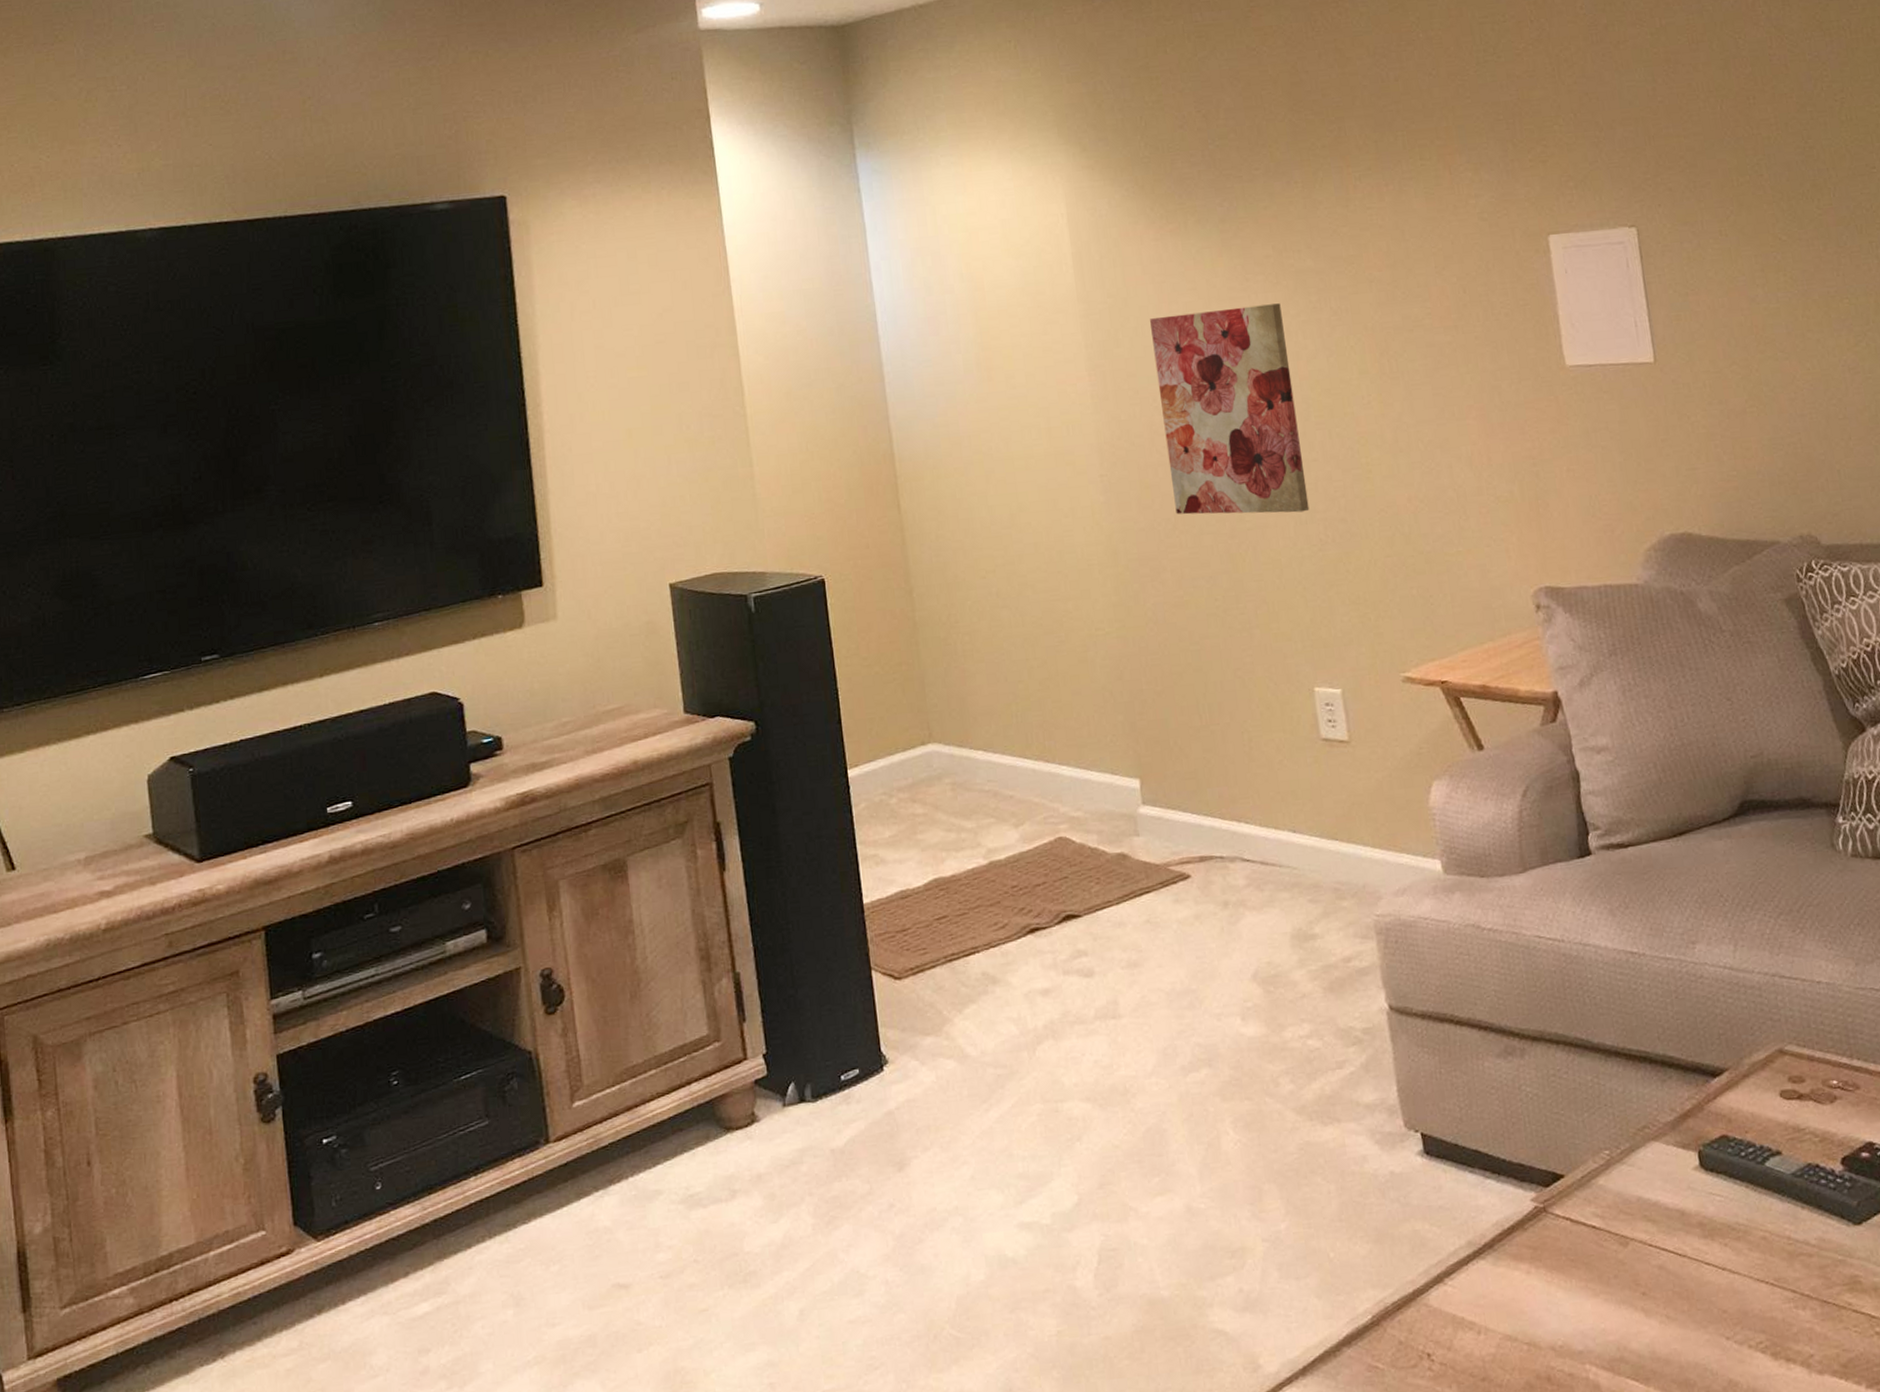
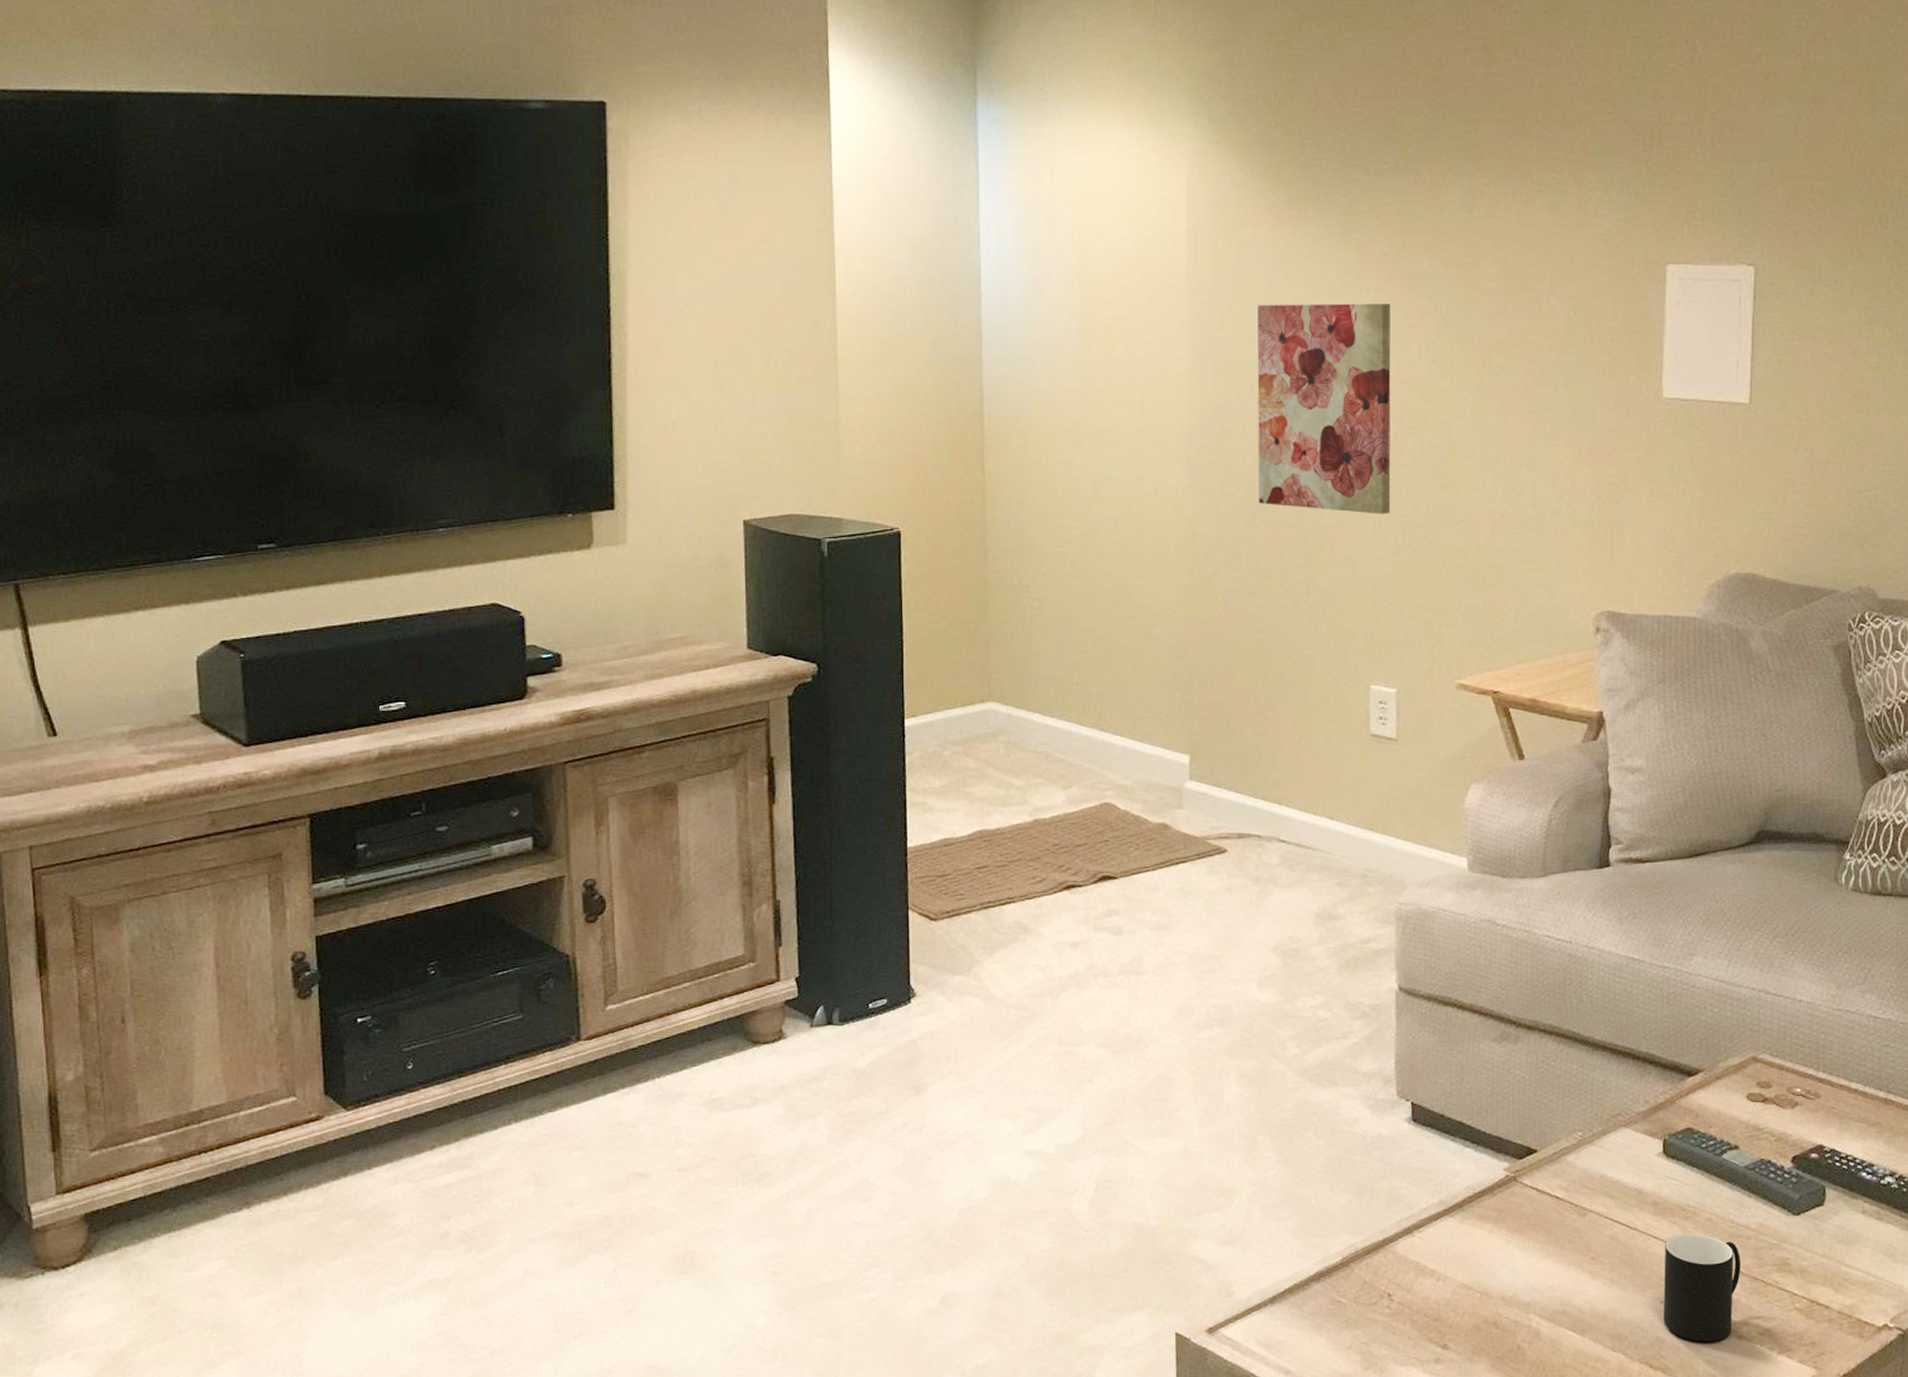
cup: none [1720,1255,1810,1381] -> present [1664,1233,1741,1341]

